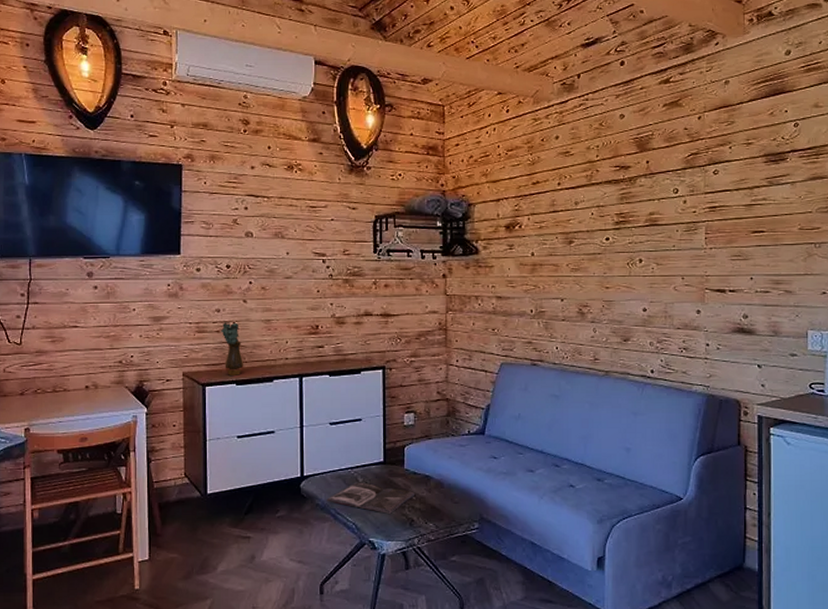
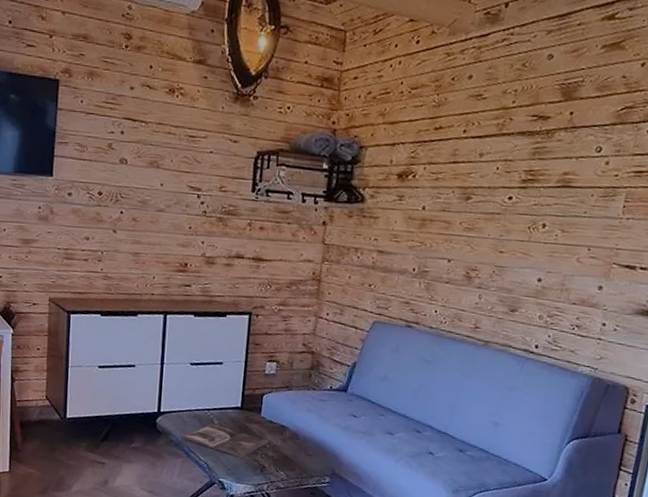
vase: present [221,320,244,375] -> none [89,248,110,307]

